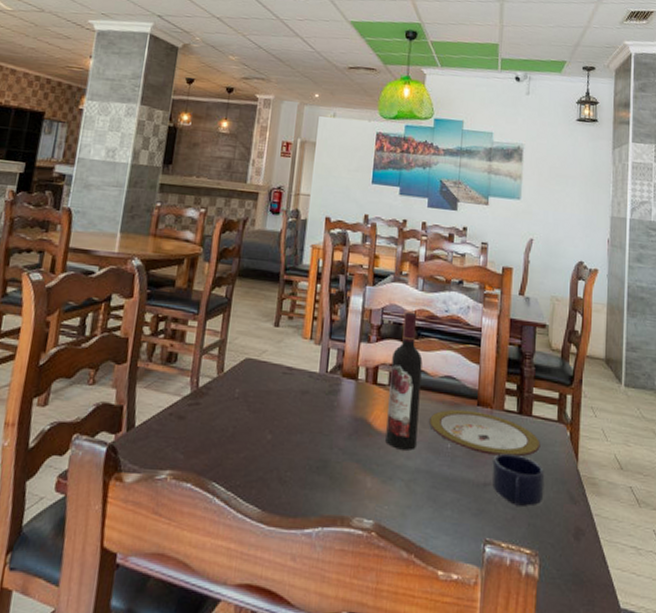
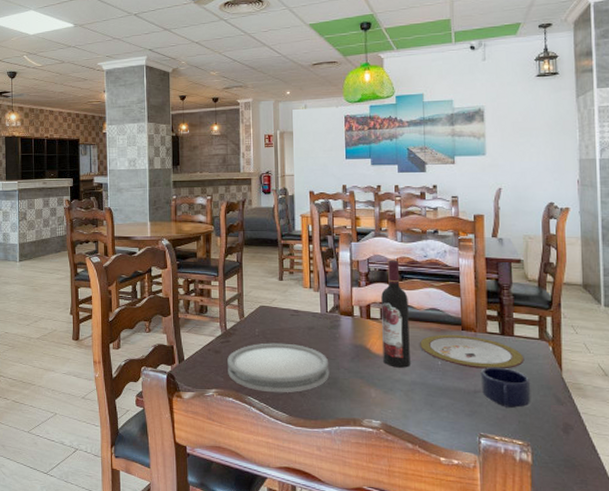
plate: none [190,409,321,478] -> present [227,343,330,392]

